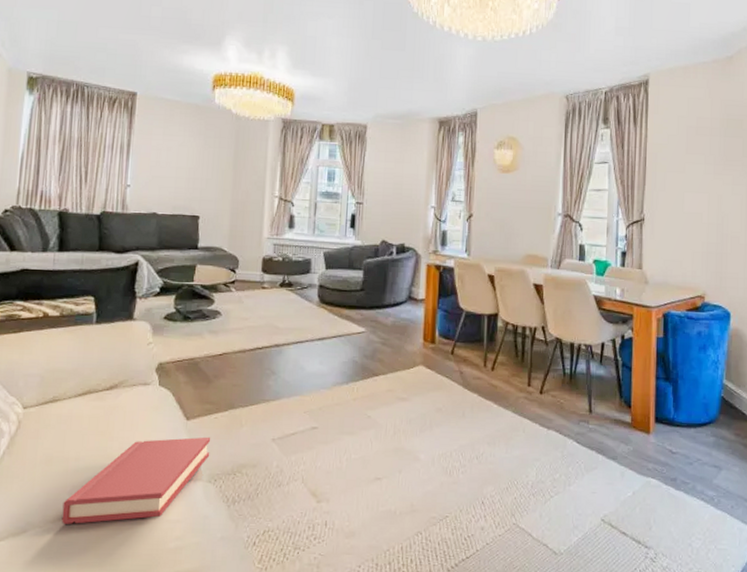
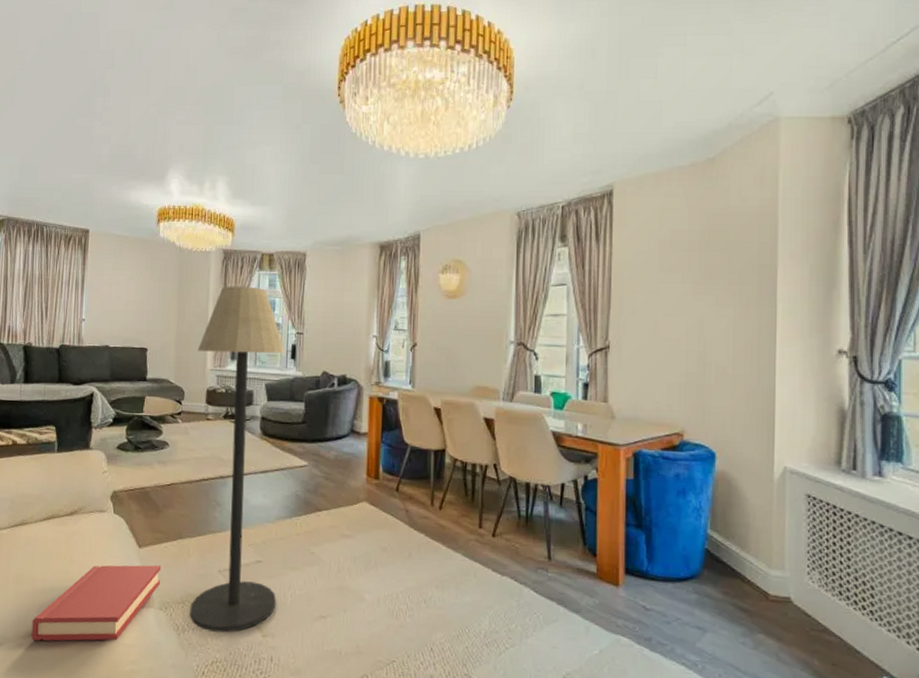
floor lamp: none [241,155,345,501] -> present [190,286,285,633]

